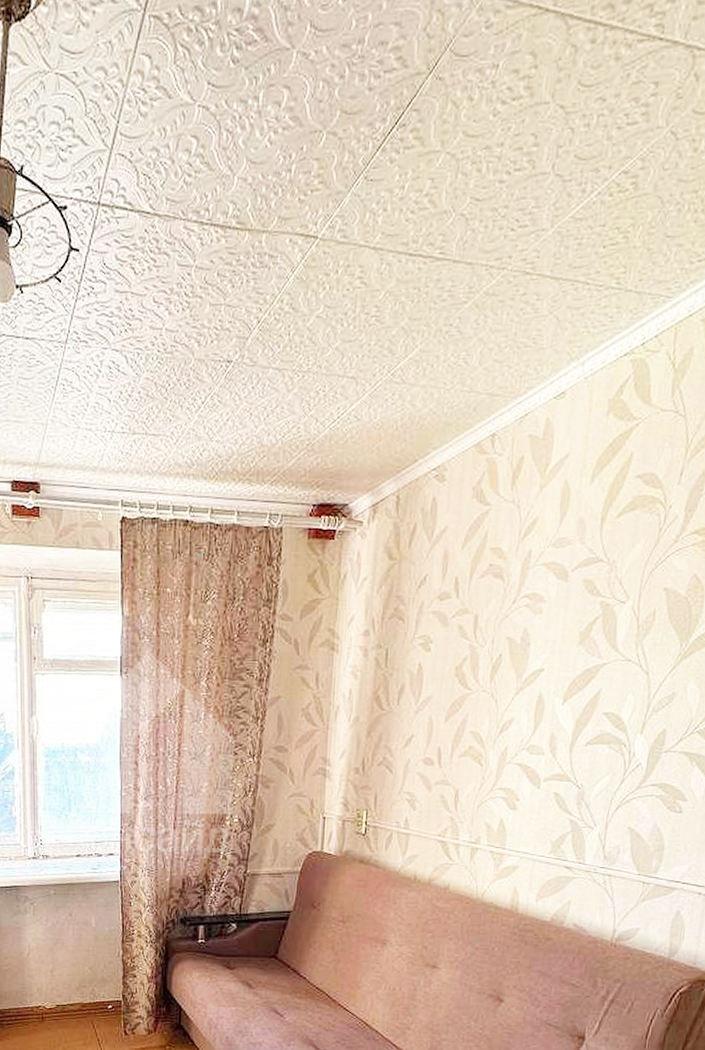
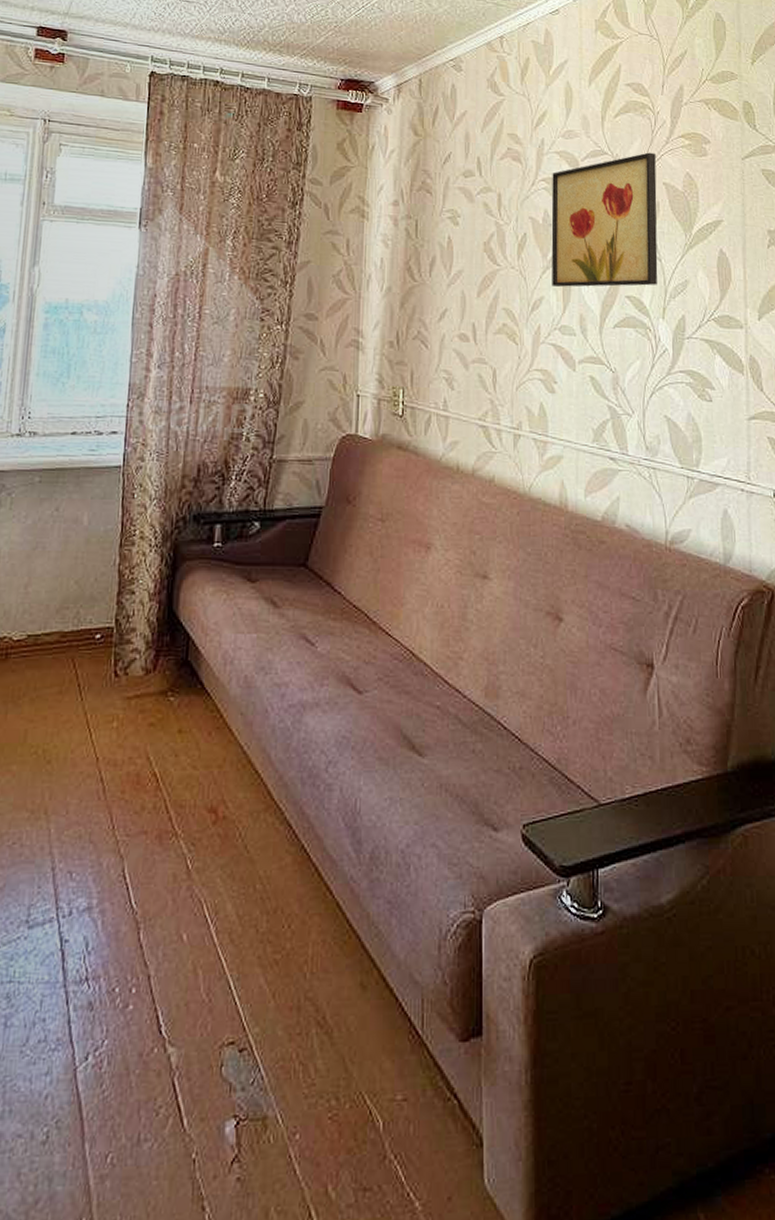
wall art: none [524,555,660,707] -> present [551,152,658,287]

